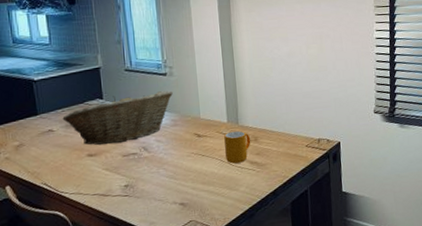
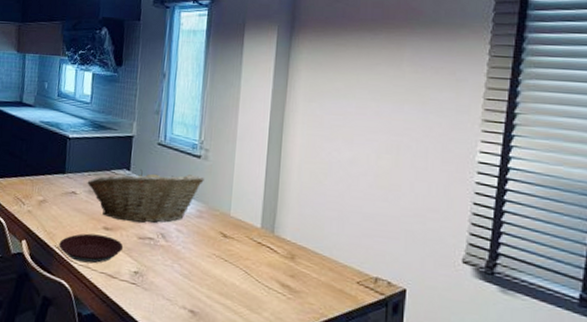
plate: none [45,161,111,191] -> present [58,233,124,264]
mug: present [224,130,251,164] -> none [252,239,286,282]

